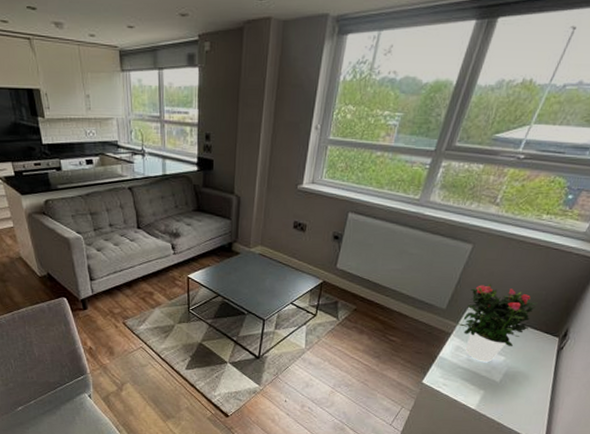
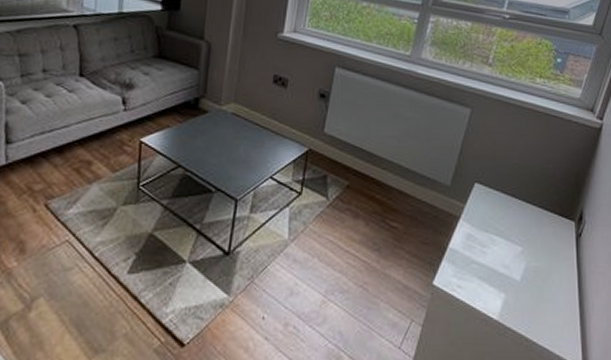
potted flower: present [457,284,538,362] -> none [465,155,546,254]

